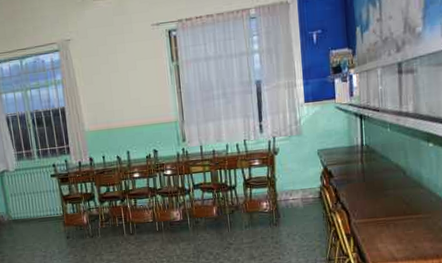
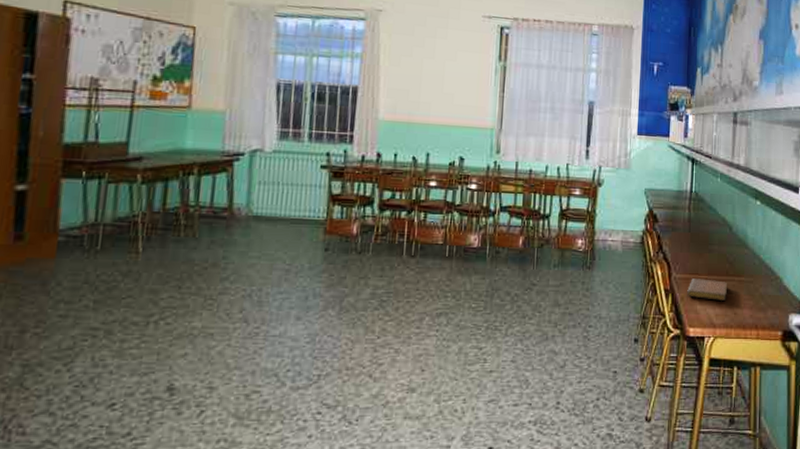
notebook: none [367,220,407,238] -> present [687,278,728,301]

